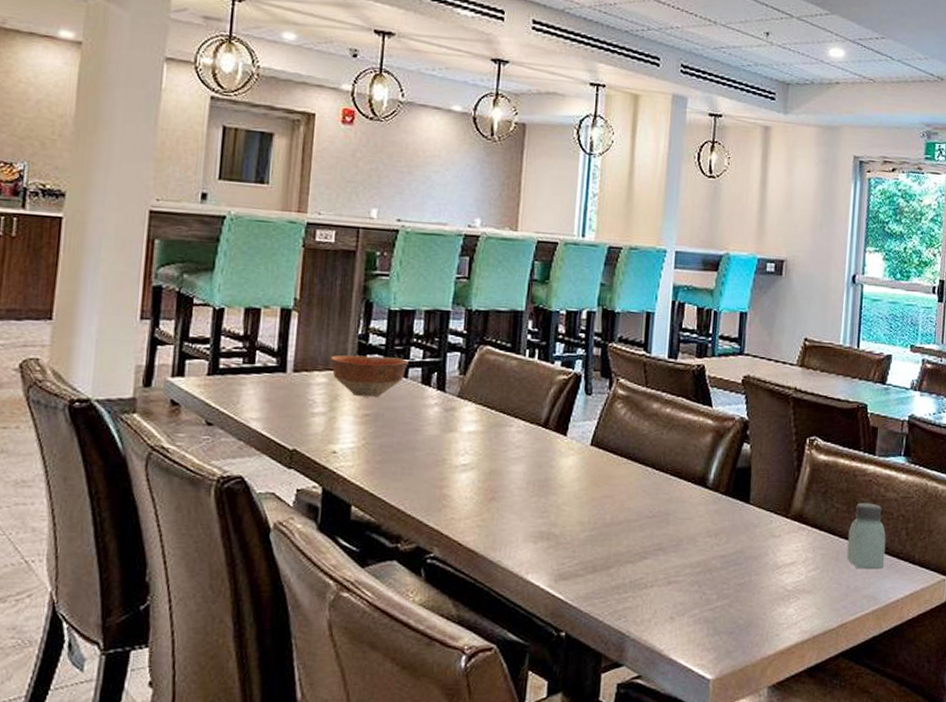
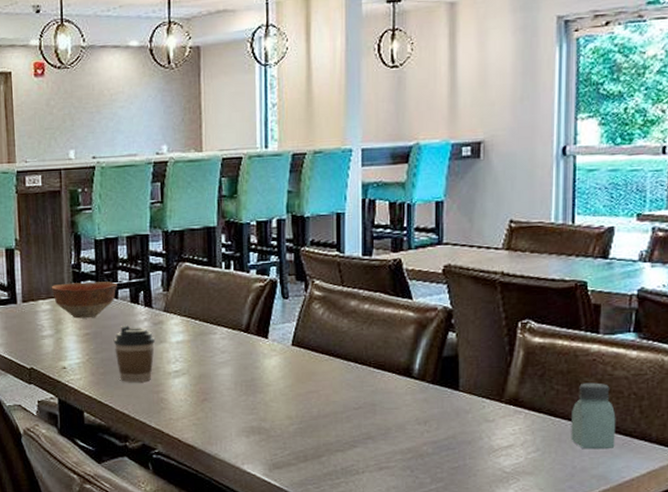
coffee cup: none [396,408,445,474] -> present [113,324,156,382]

